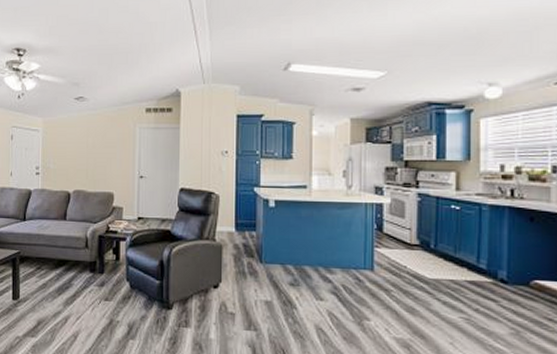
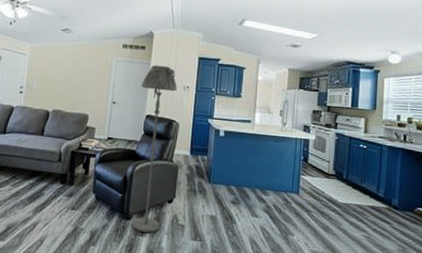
floor lamp: none [171,129,213,324] -> present [131,65,177,233]

